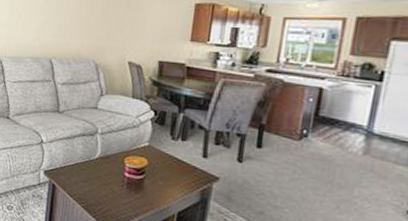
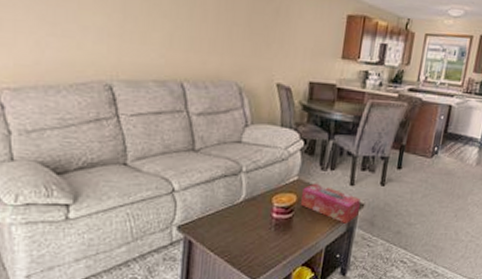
tissue box: none [152,150,215,194] -> present [301,183,361,224]

